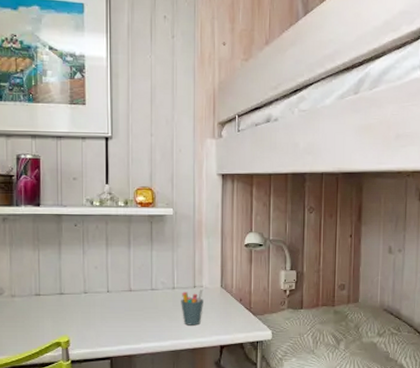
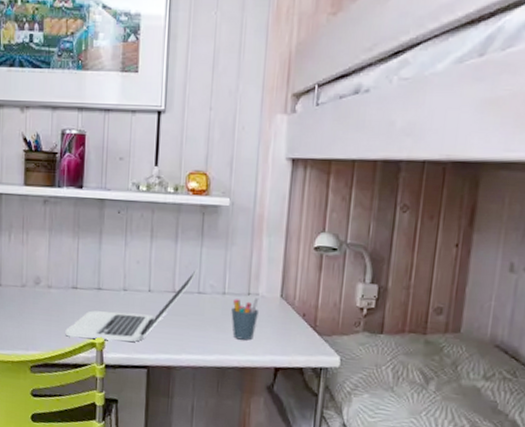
laptop: none [31,269,150,339] -> present [65,269,198,342]

